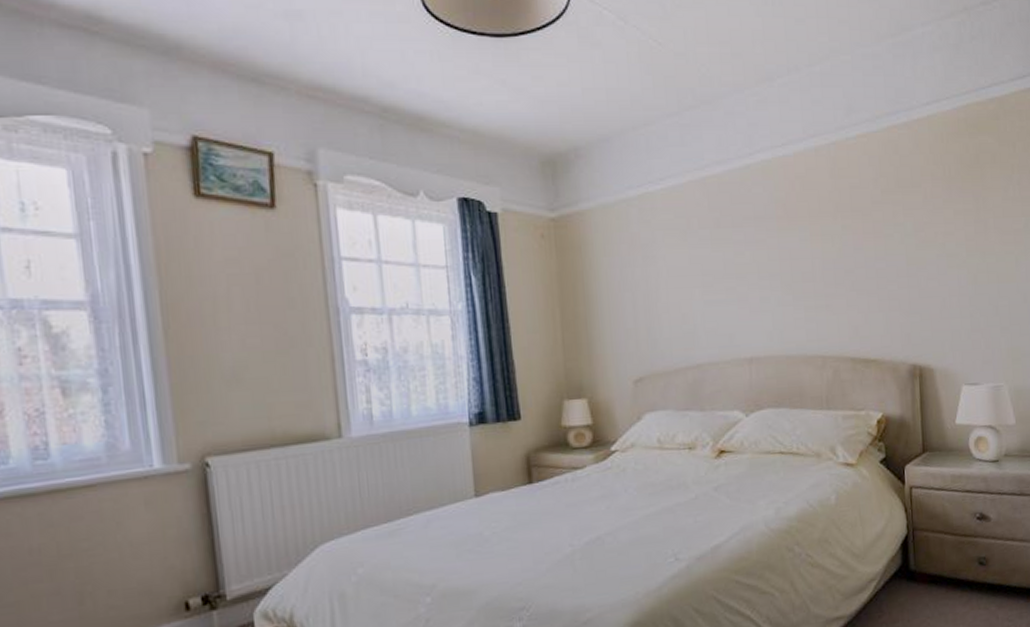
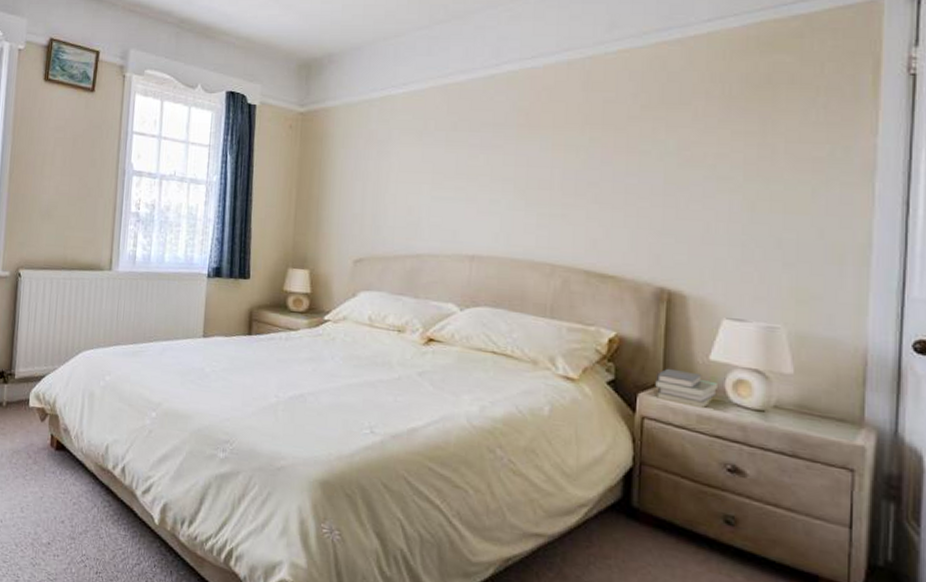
books: none [917,437,964,469] -> present [655,368,717,409]

